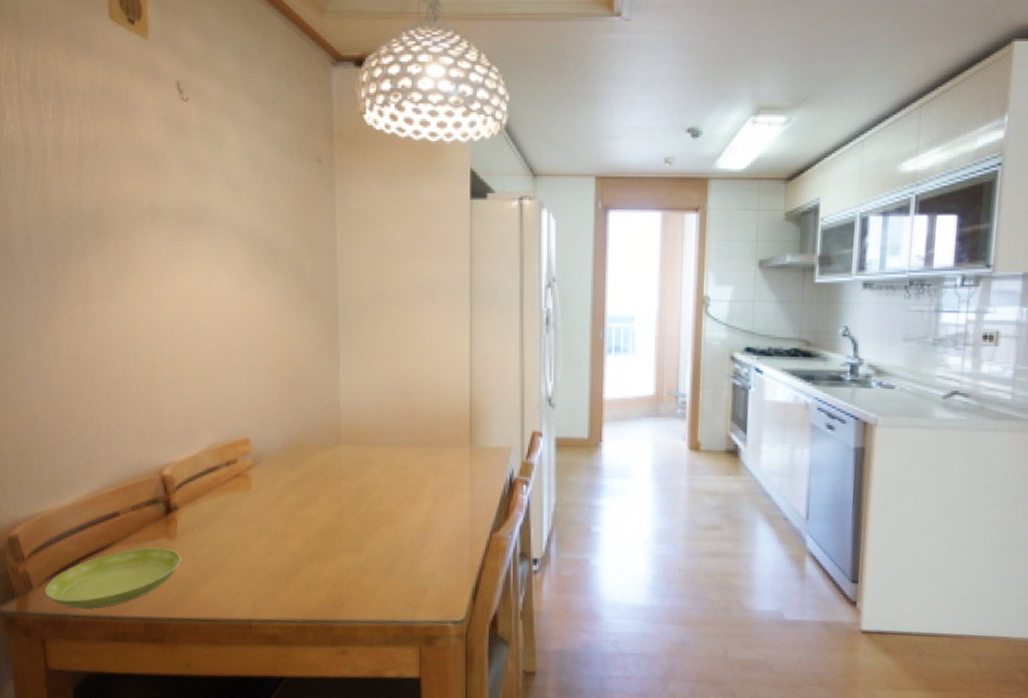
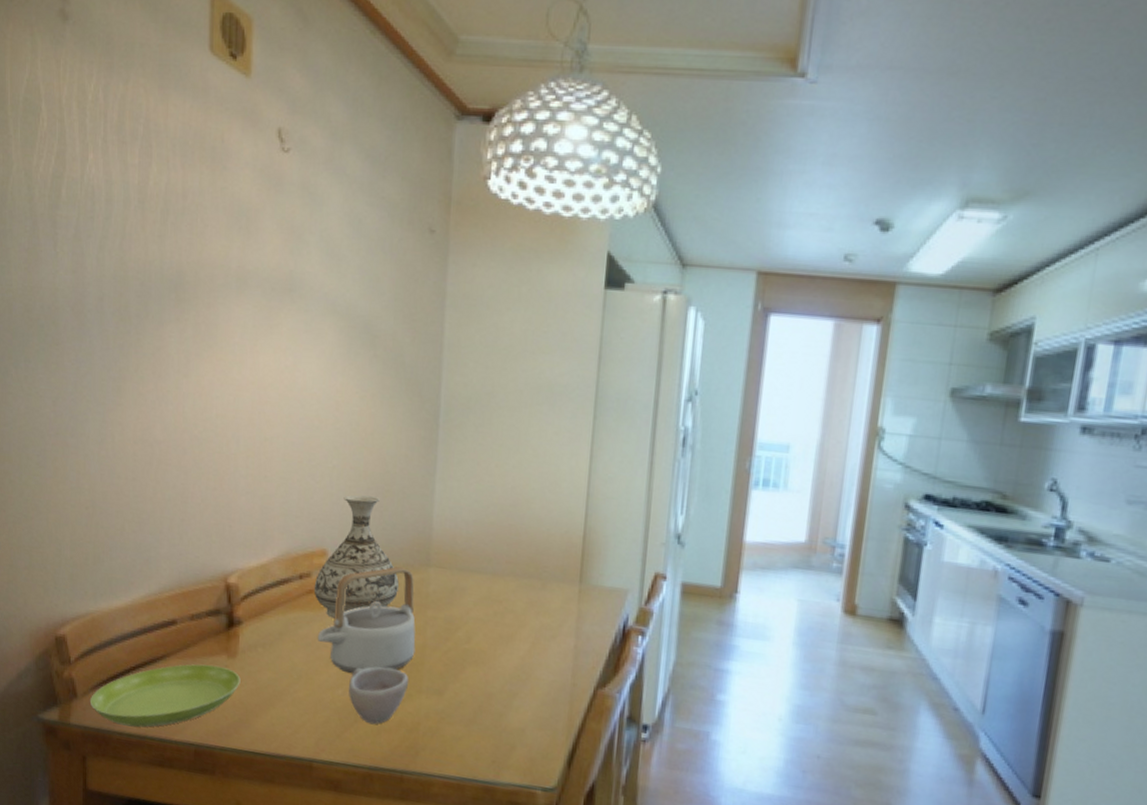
vase: none [240,389,315,496] -> present [314,495,399,618]
teapot: none [246,447,334,543] -> present [317,567,416,674]
cup: none [277,533,331,584] -> present [348,666,409,725]

